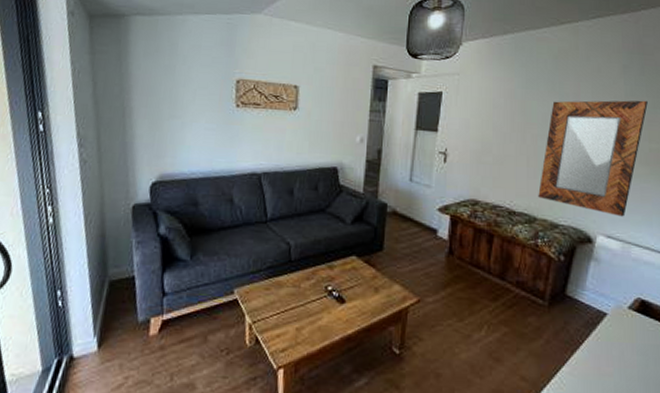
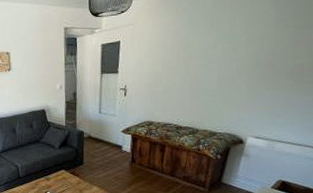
home mirror: present [538,100,648,217] -> none [200,23,295,121]

